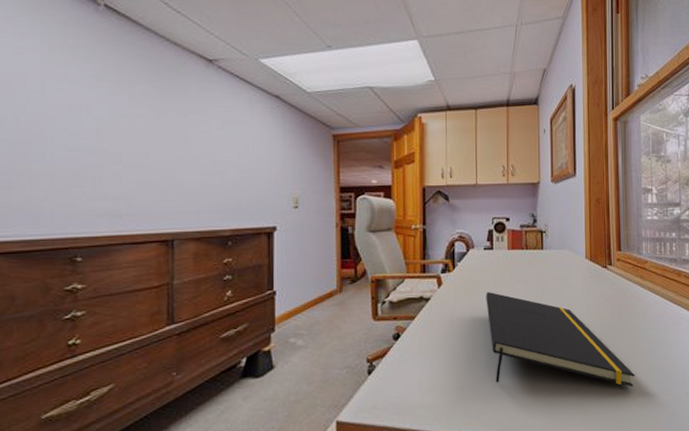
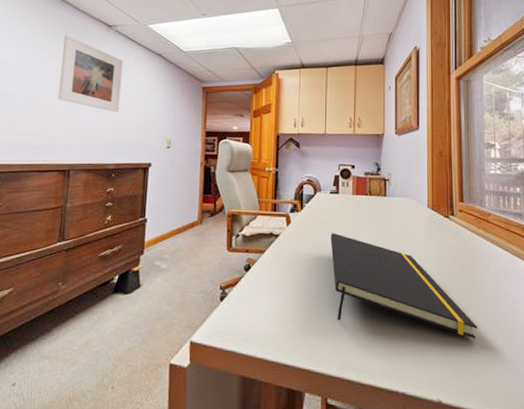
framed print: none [149,71,231,168] -> present [58,34,123,112]

